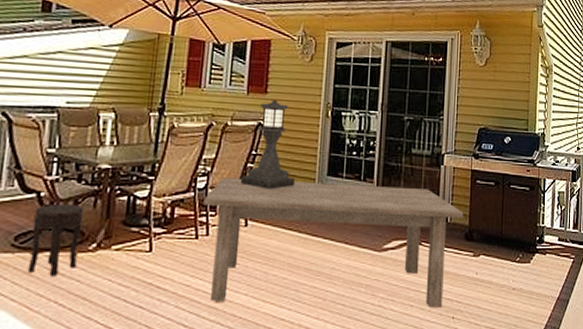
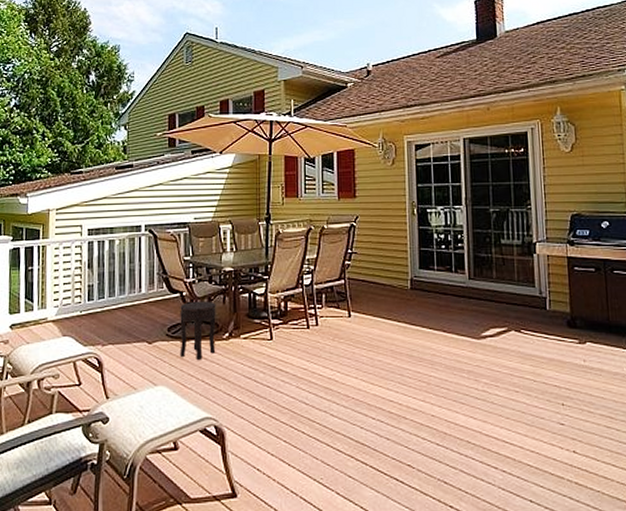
dining table: present [203,177,463,308] -> none [310,274,563,394]
lantern: present [240,99,294,190] -> none [340,202,389,284]

